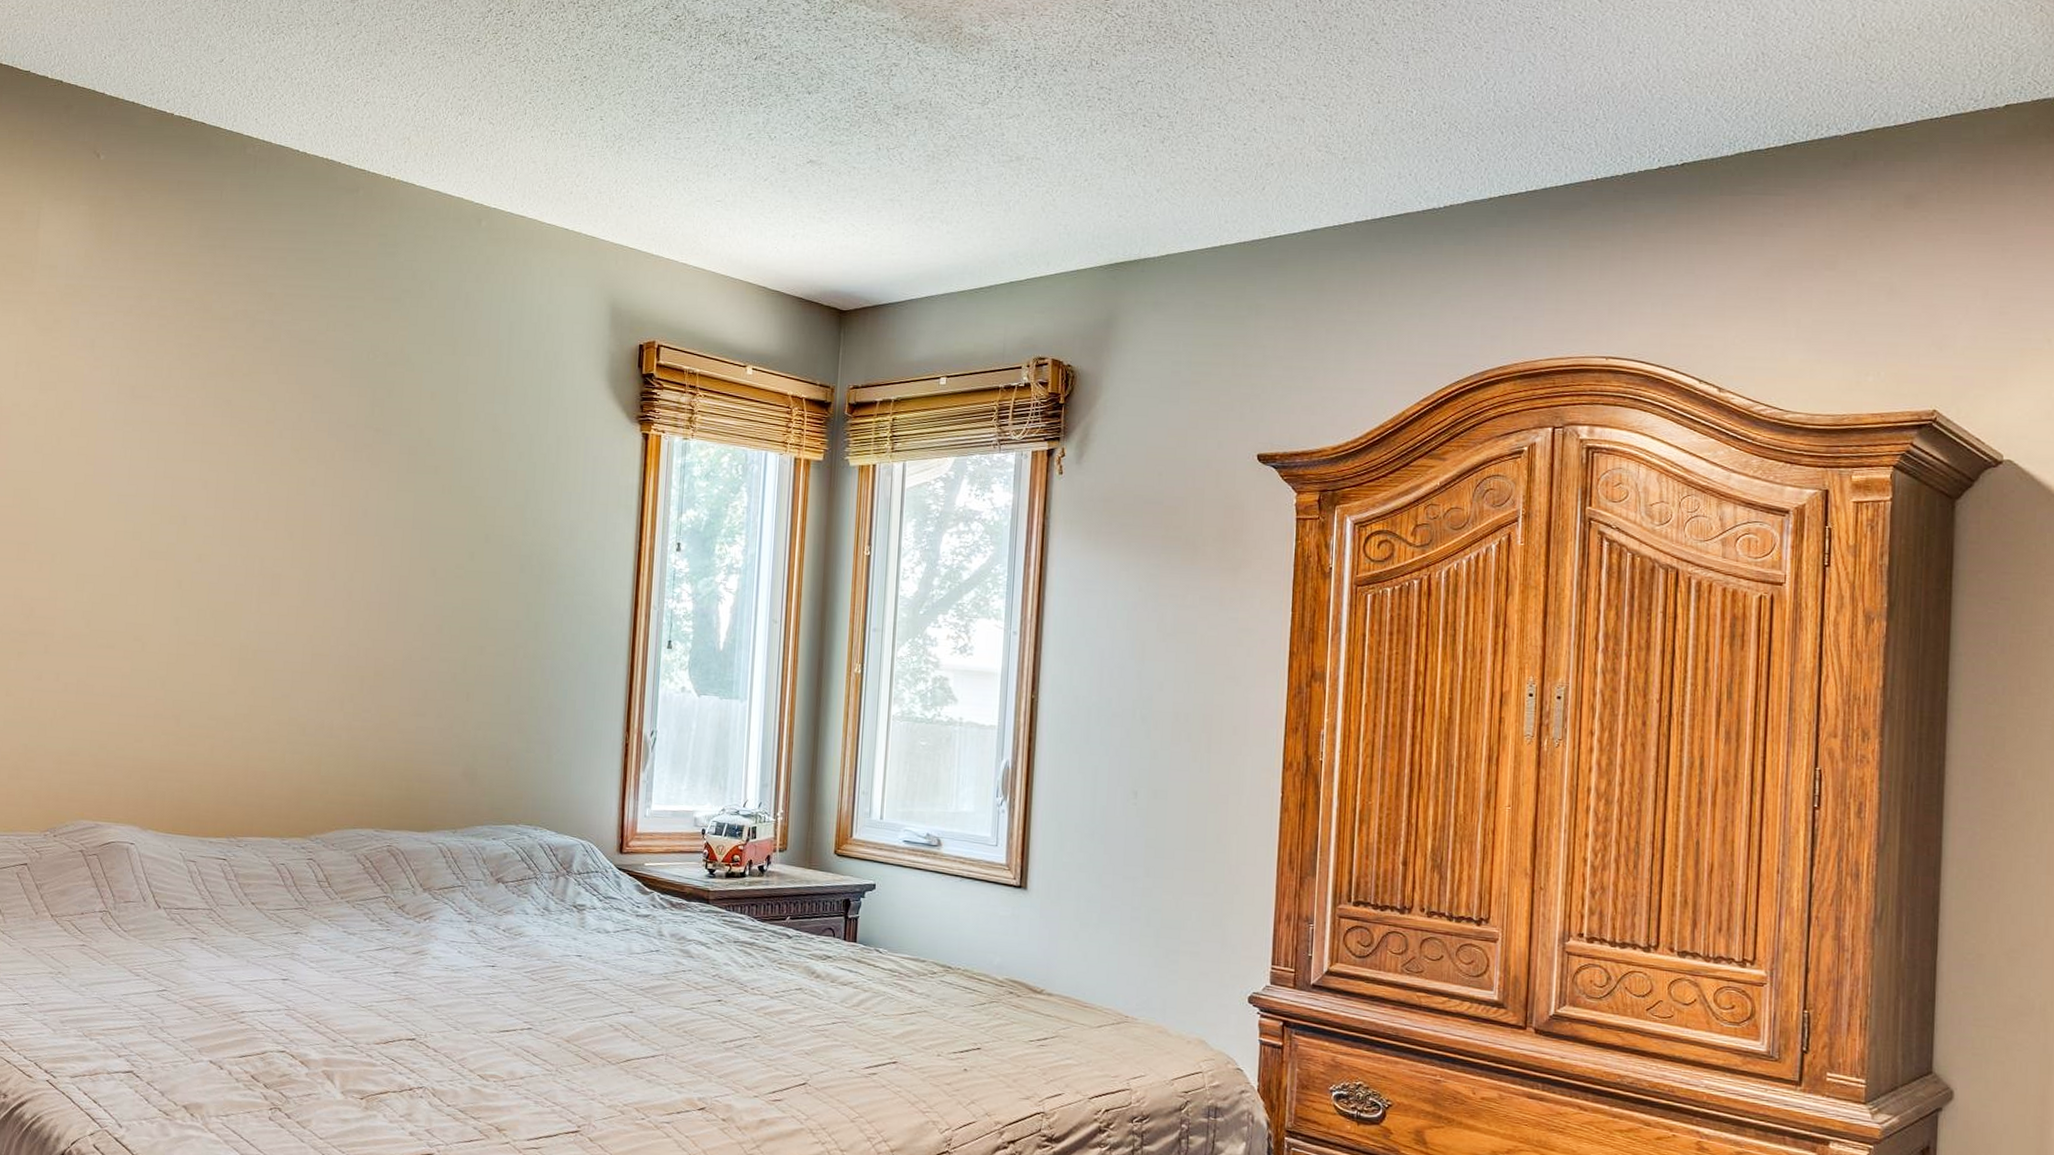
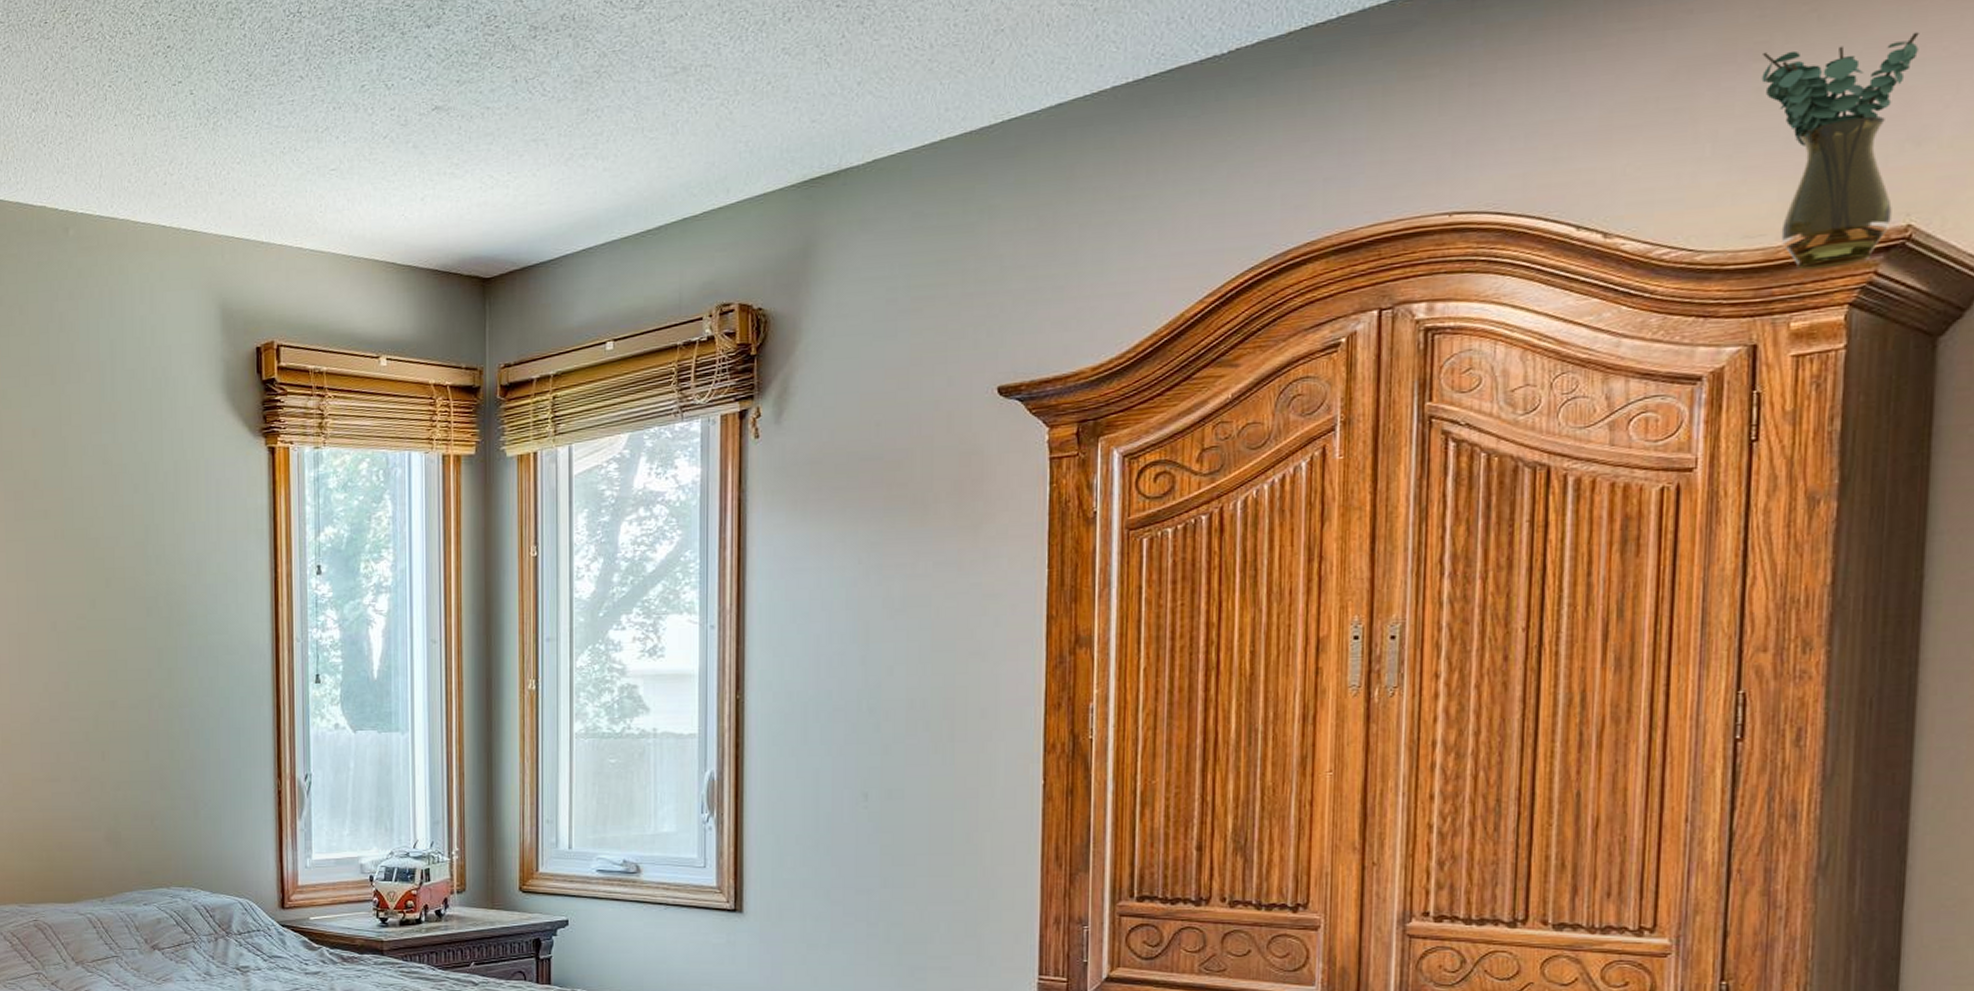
vase: none [1831,263,1940,437] -> present [1761,32,1919,271]

